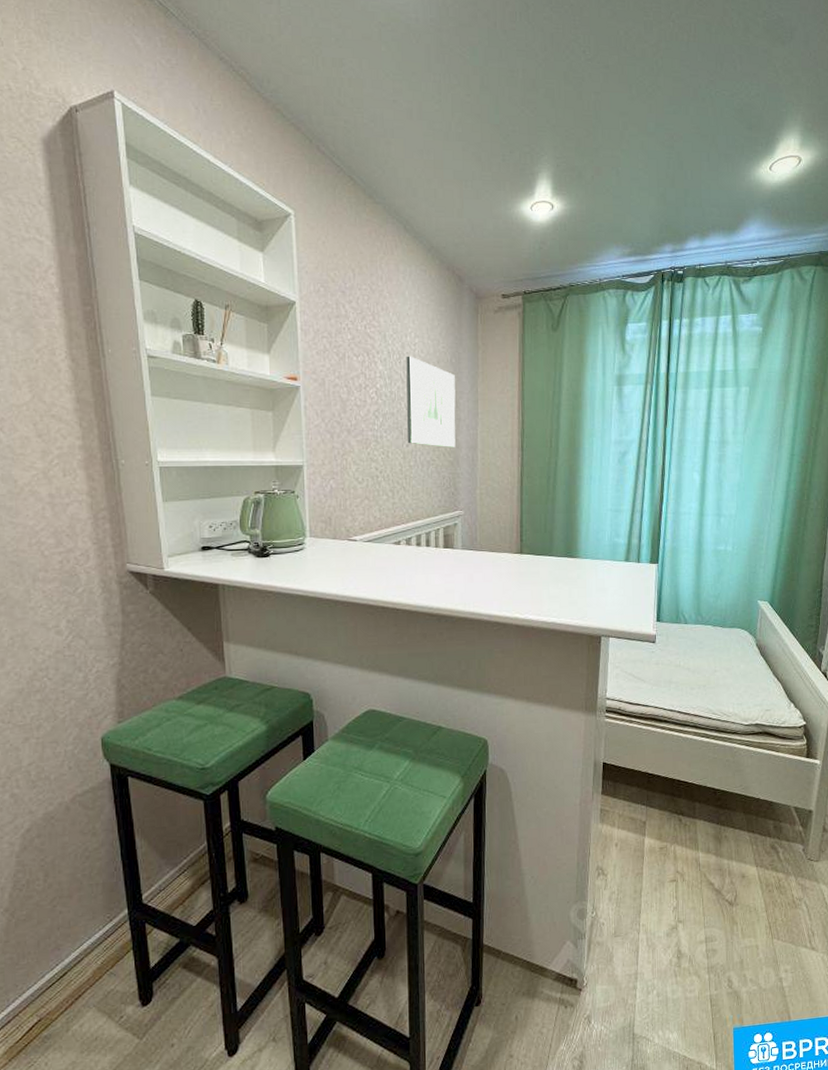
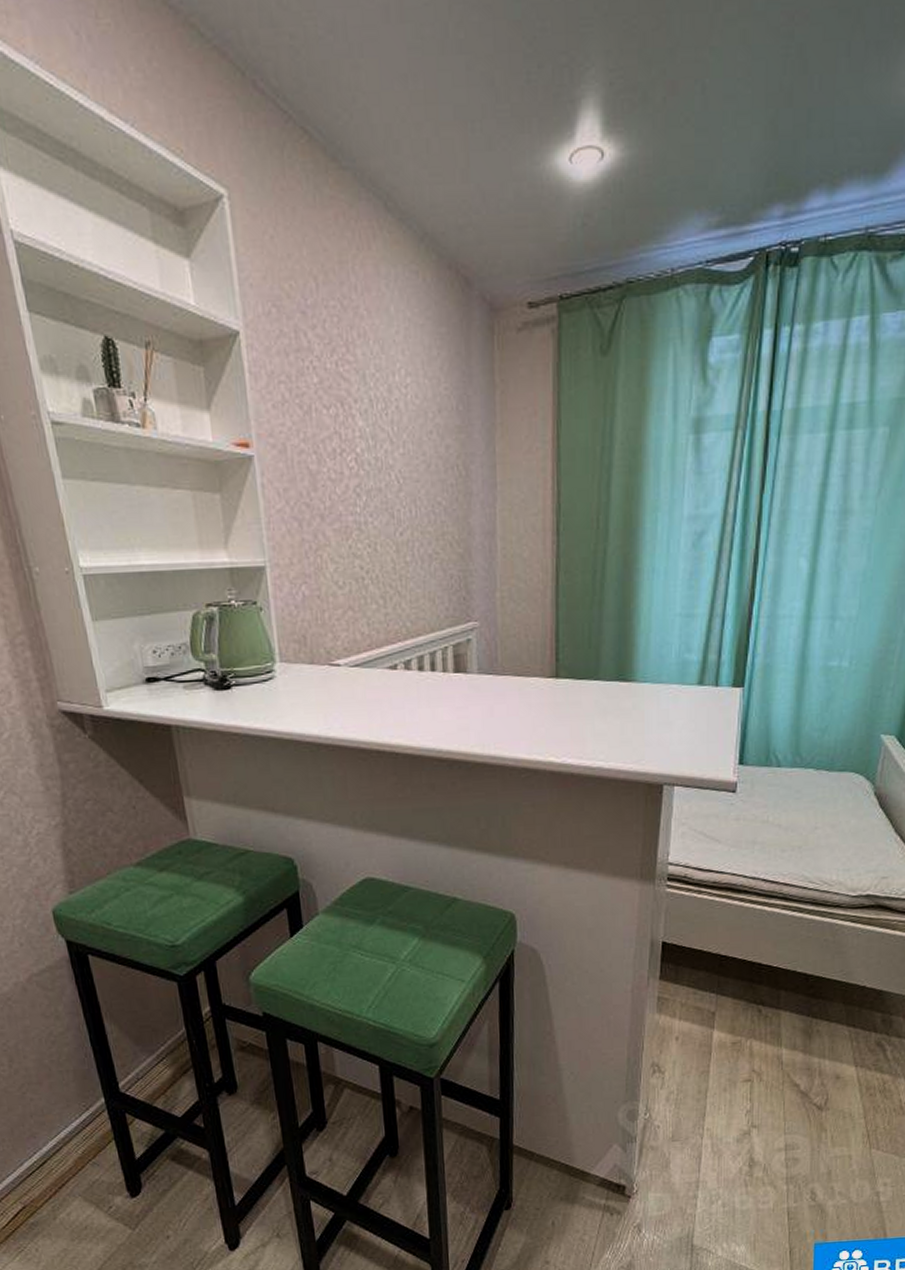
wall art: present [406,356,456,447] -> none [394,403,466,535]

